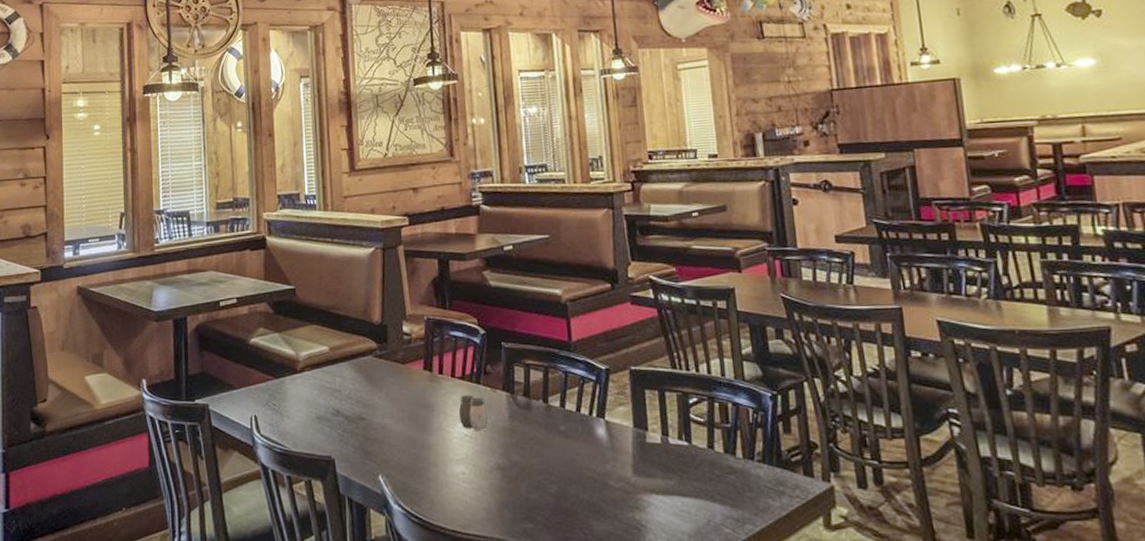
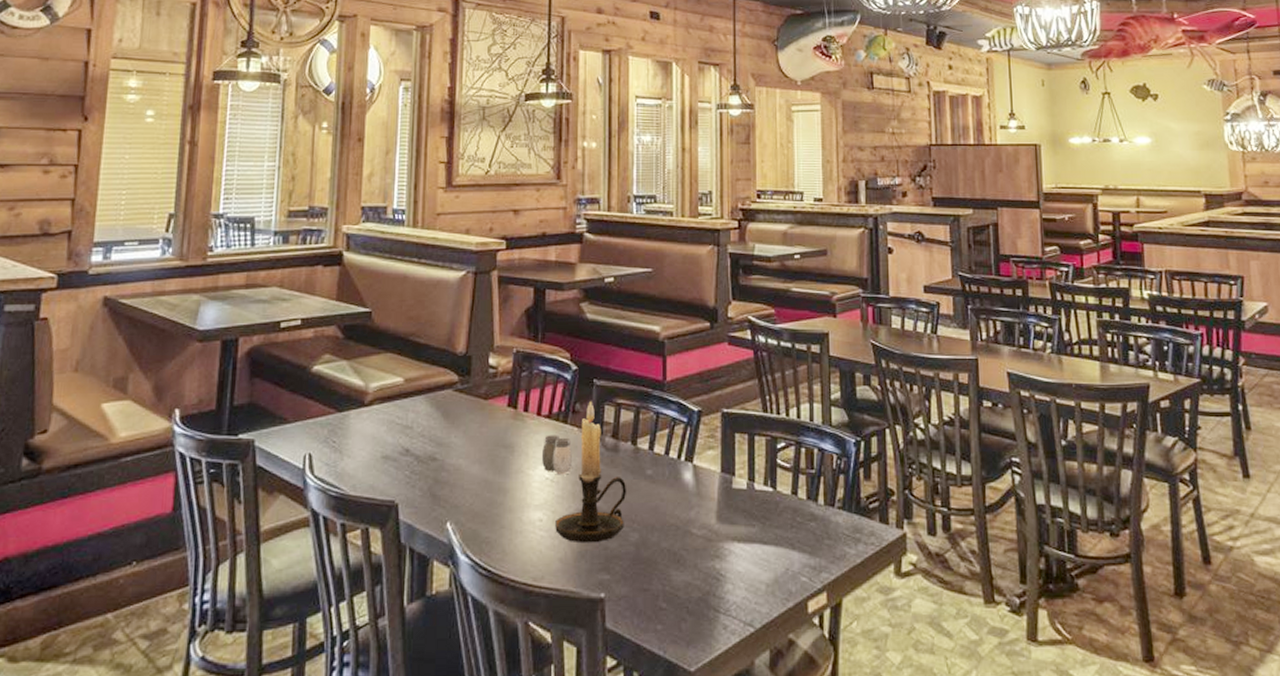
candle holder: none [477,363,543,495] -> present [555,401,627,544]

